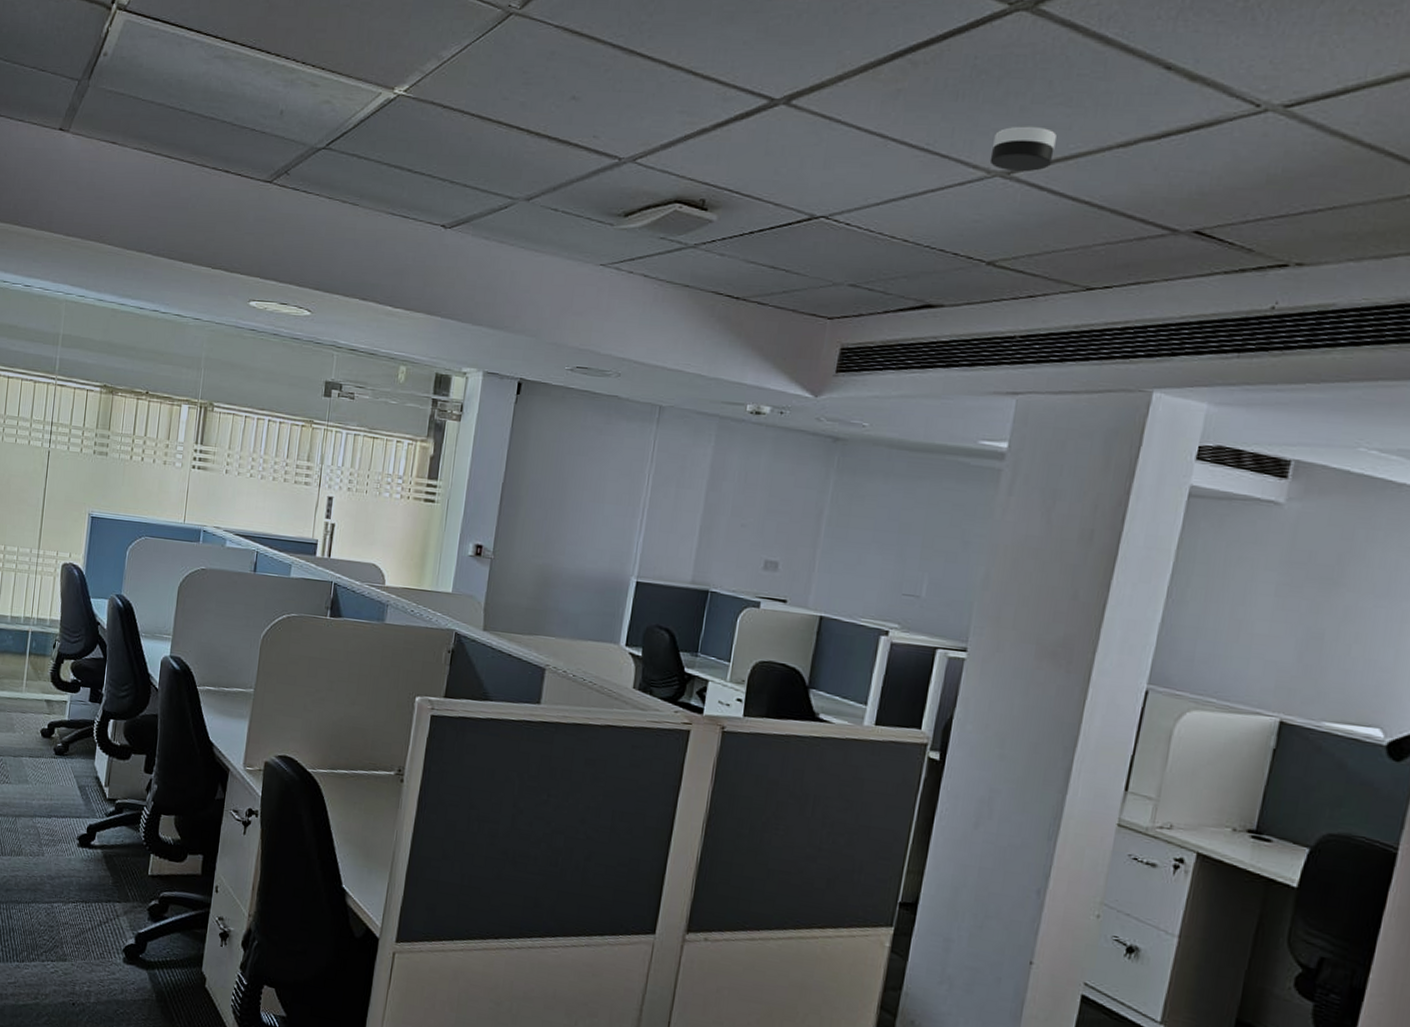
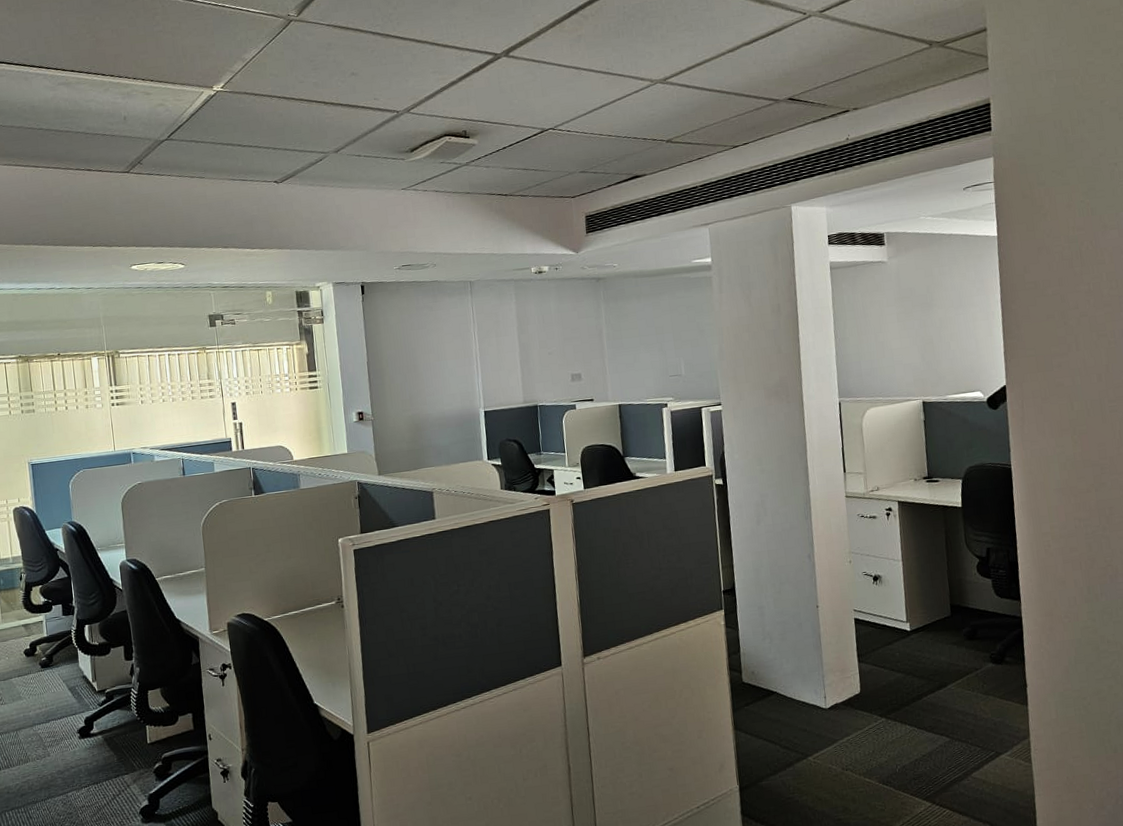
smoke detector: present [989,126,1057,172] -> none [649,46,690,79]

